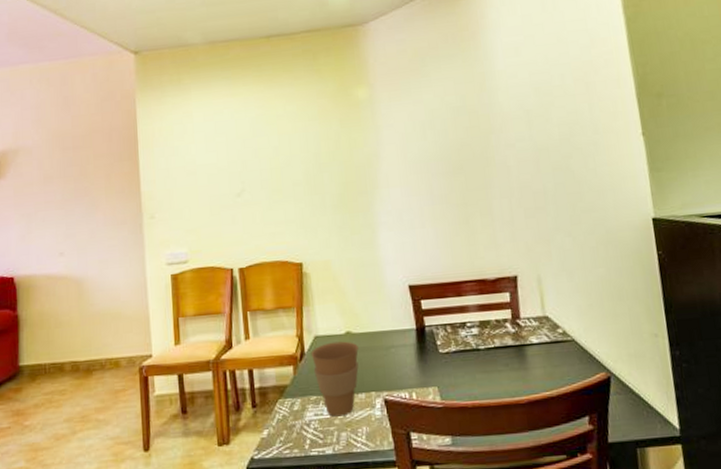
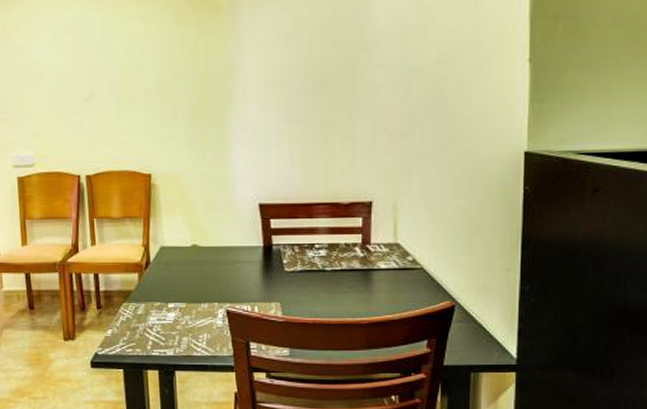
cup: present [310,341,359,417] -> none [156,253,204,323]

